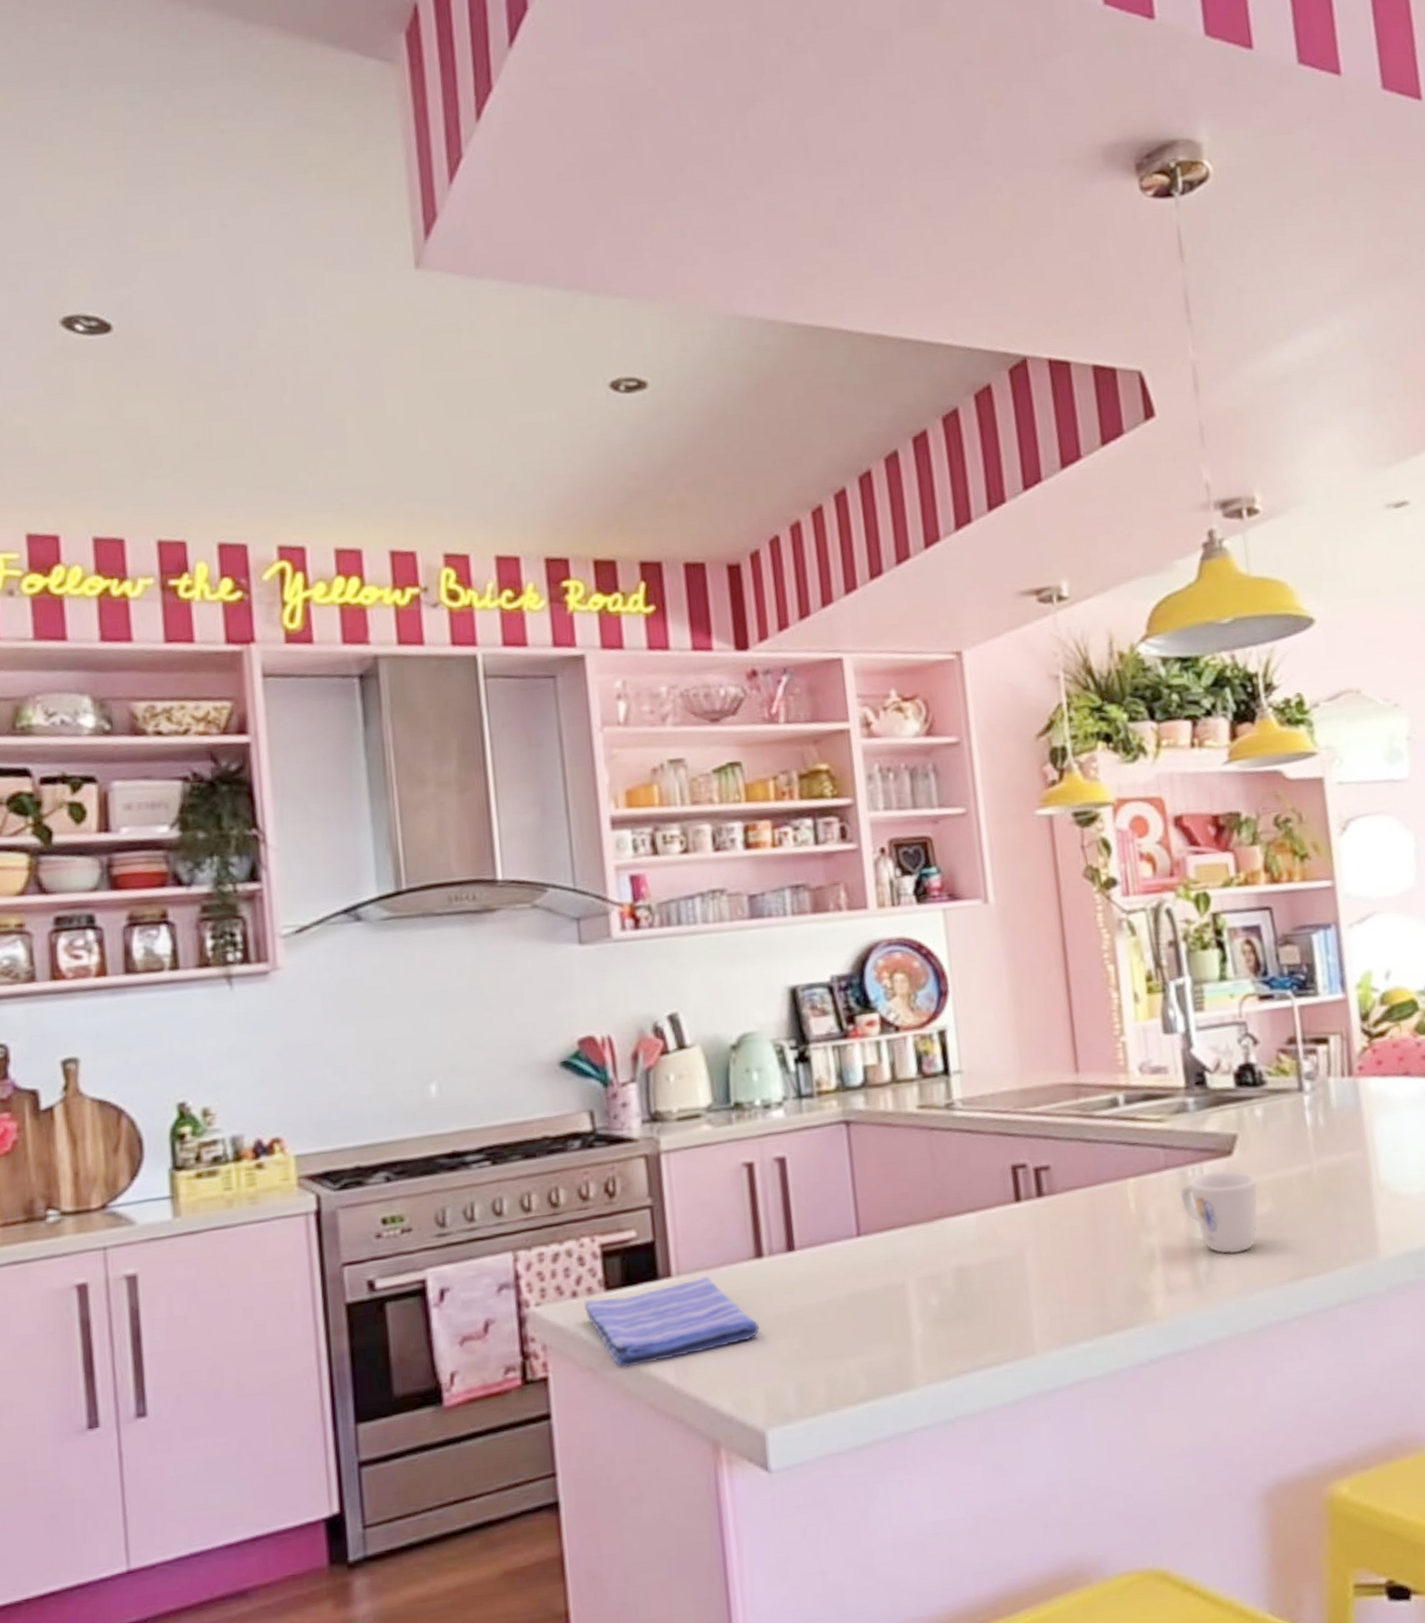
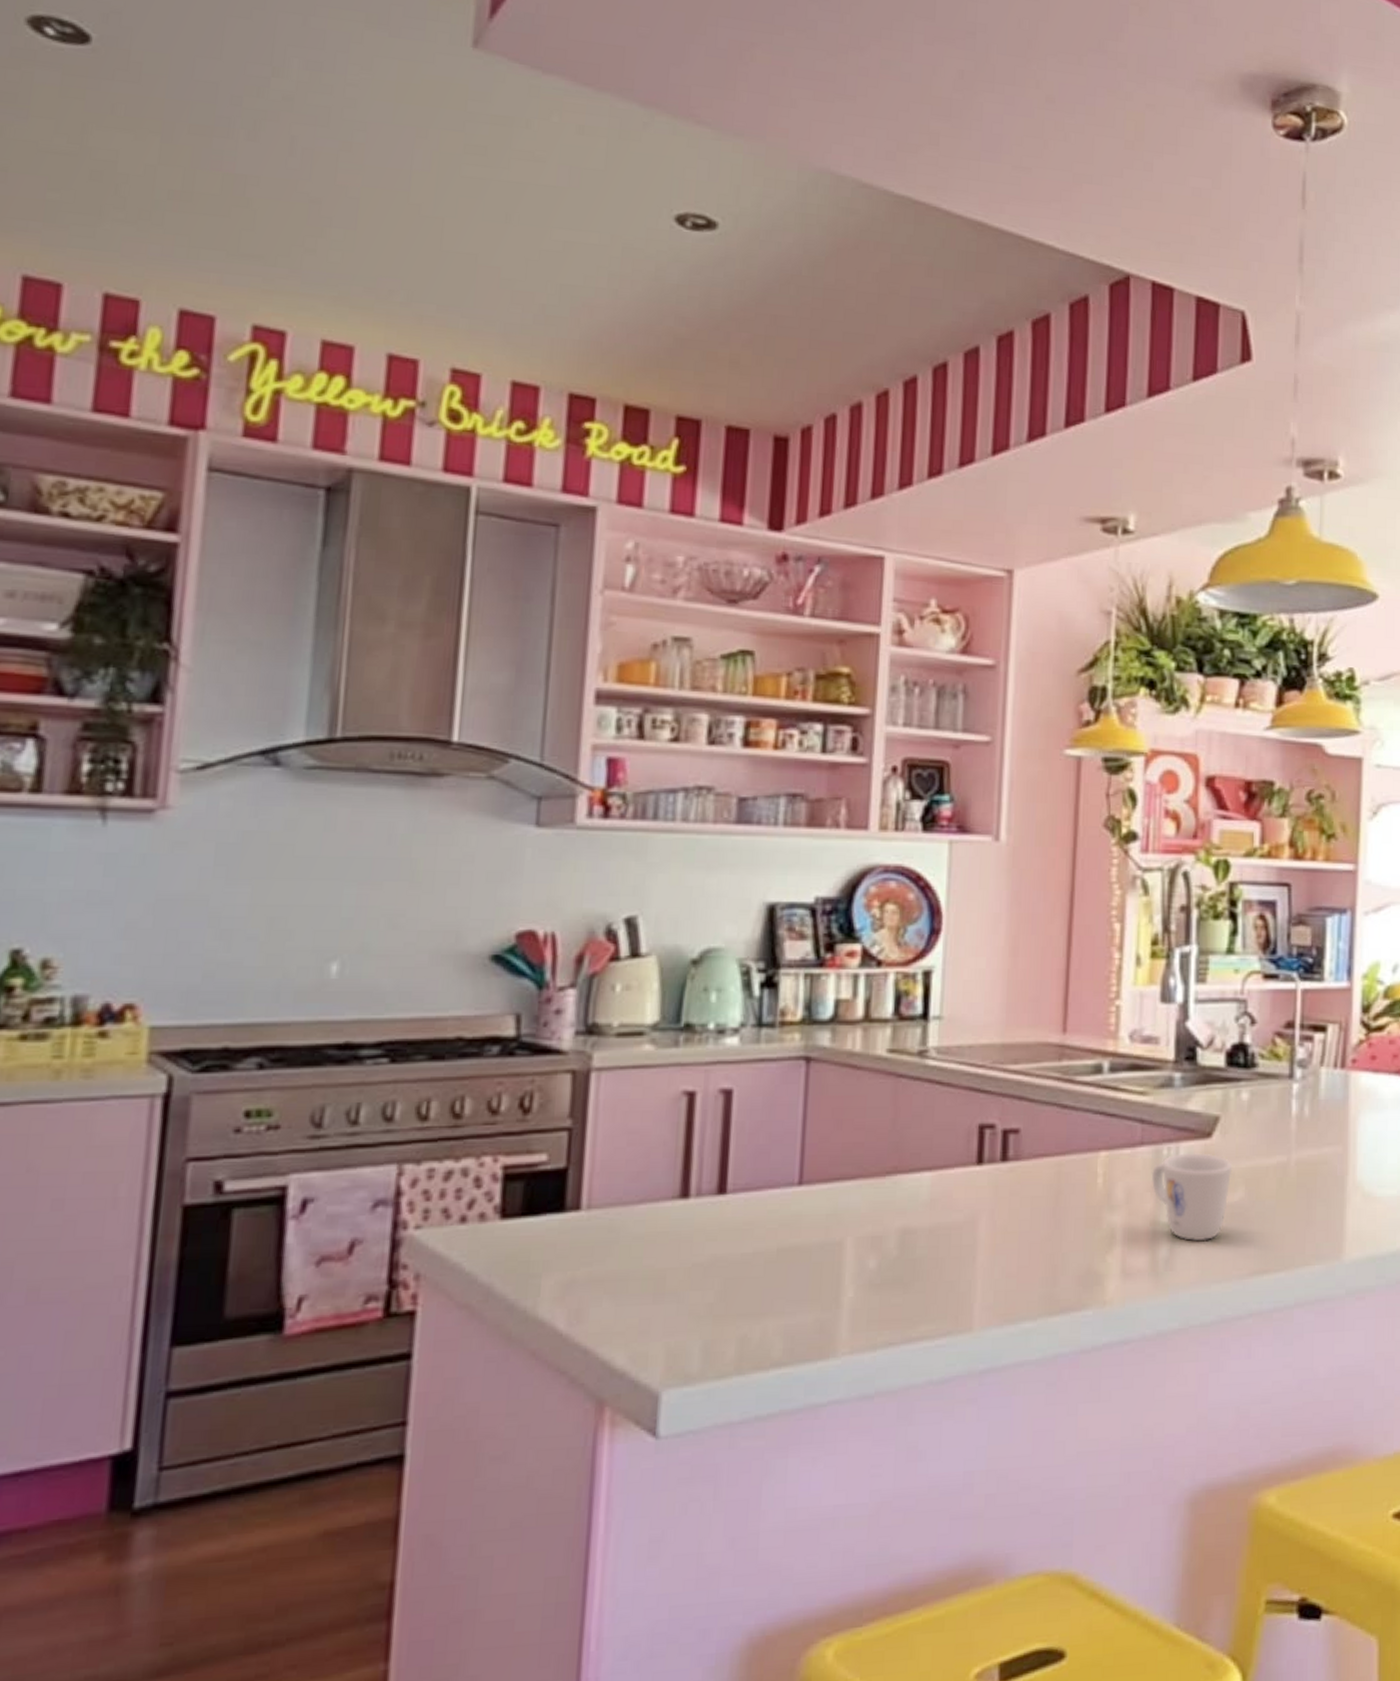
dish towel: present [584,1276,760,1369] -> none [473,1213,673,1308]

